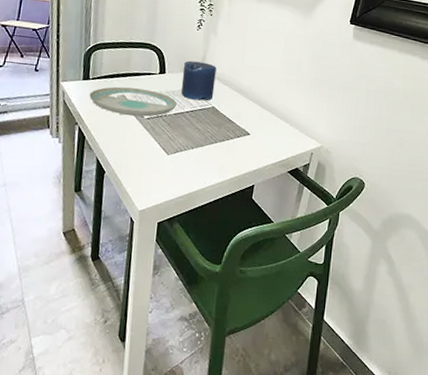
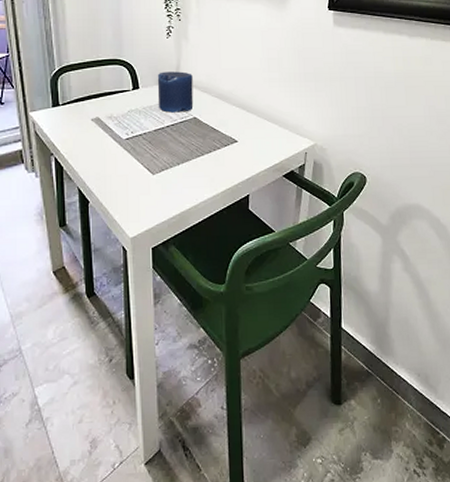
plate: present [89,86,177,117] -> none [61,108,155,139]

